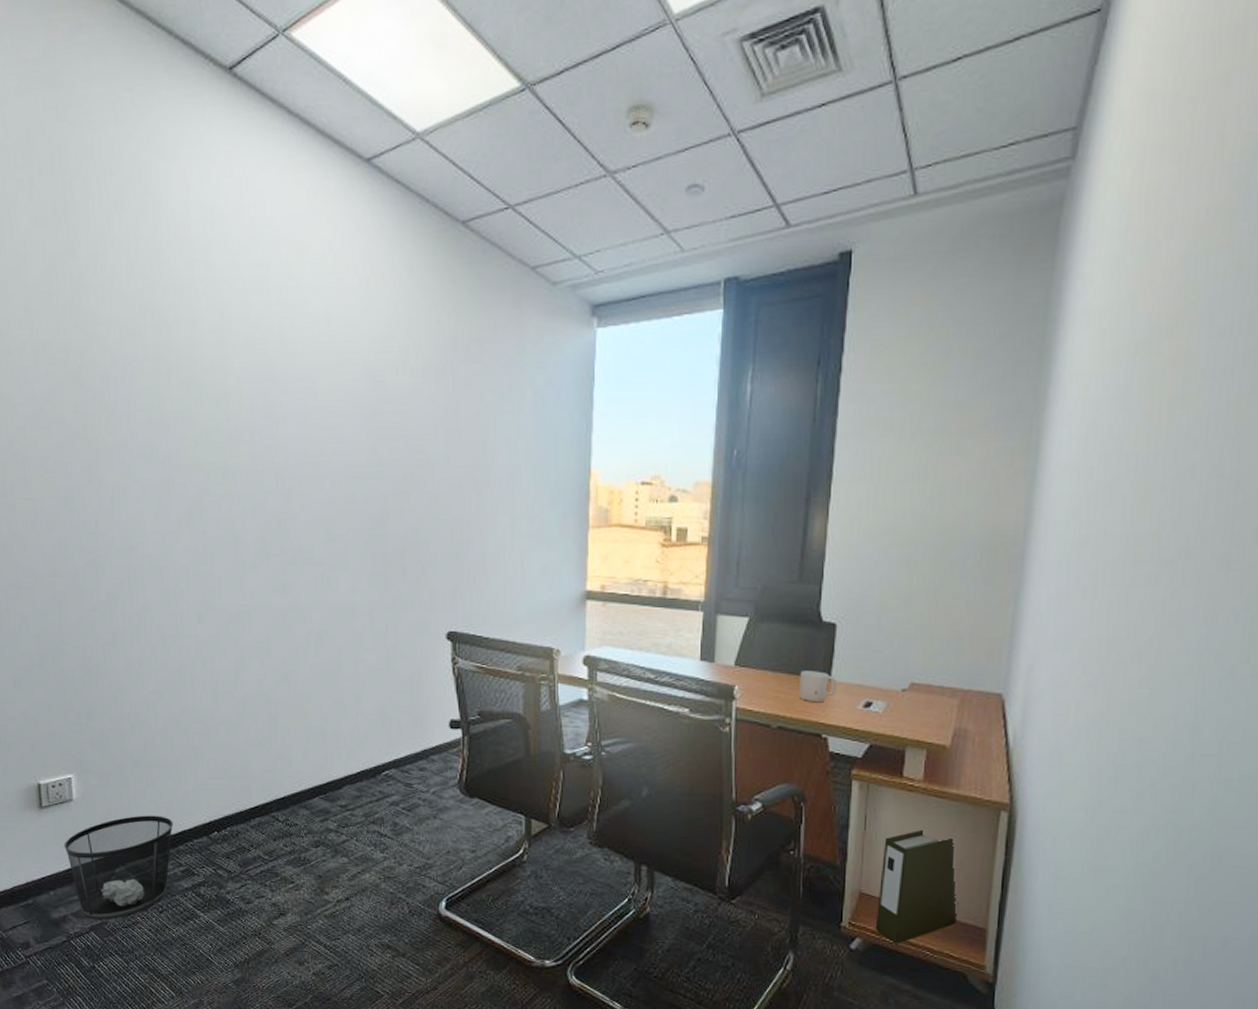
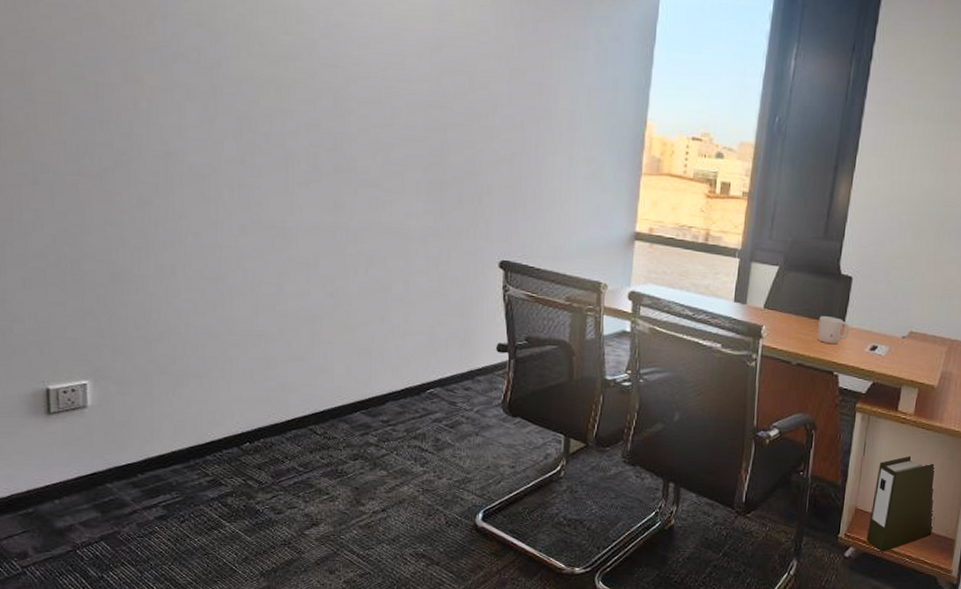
waste bin: present [64,815,174,920] -> none [74,424,201,529]

